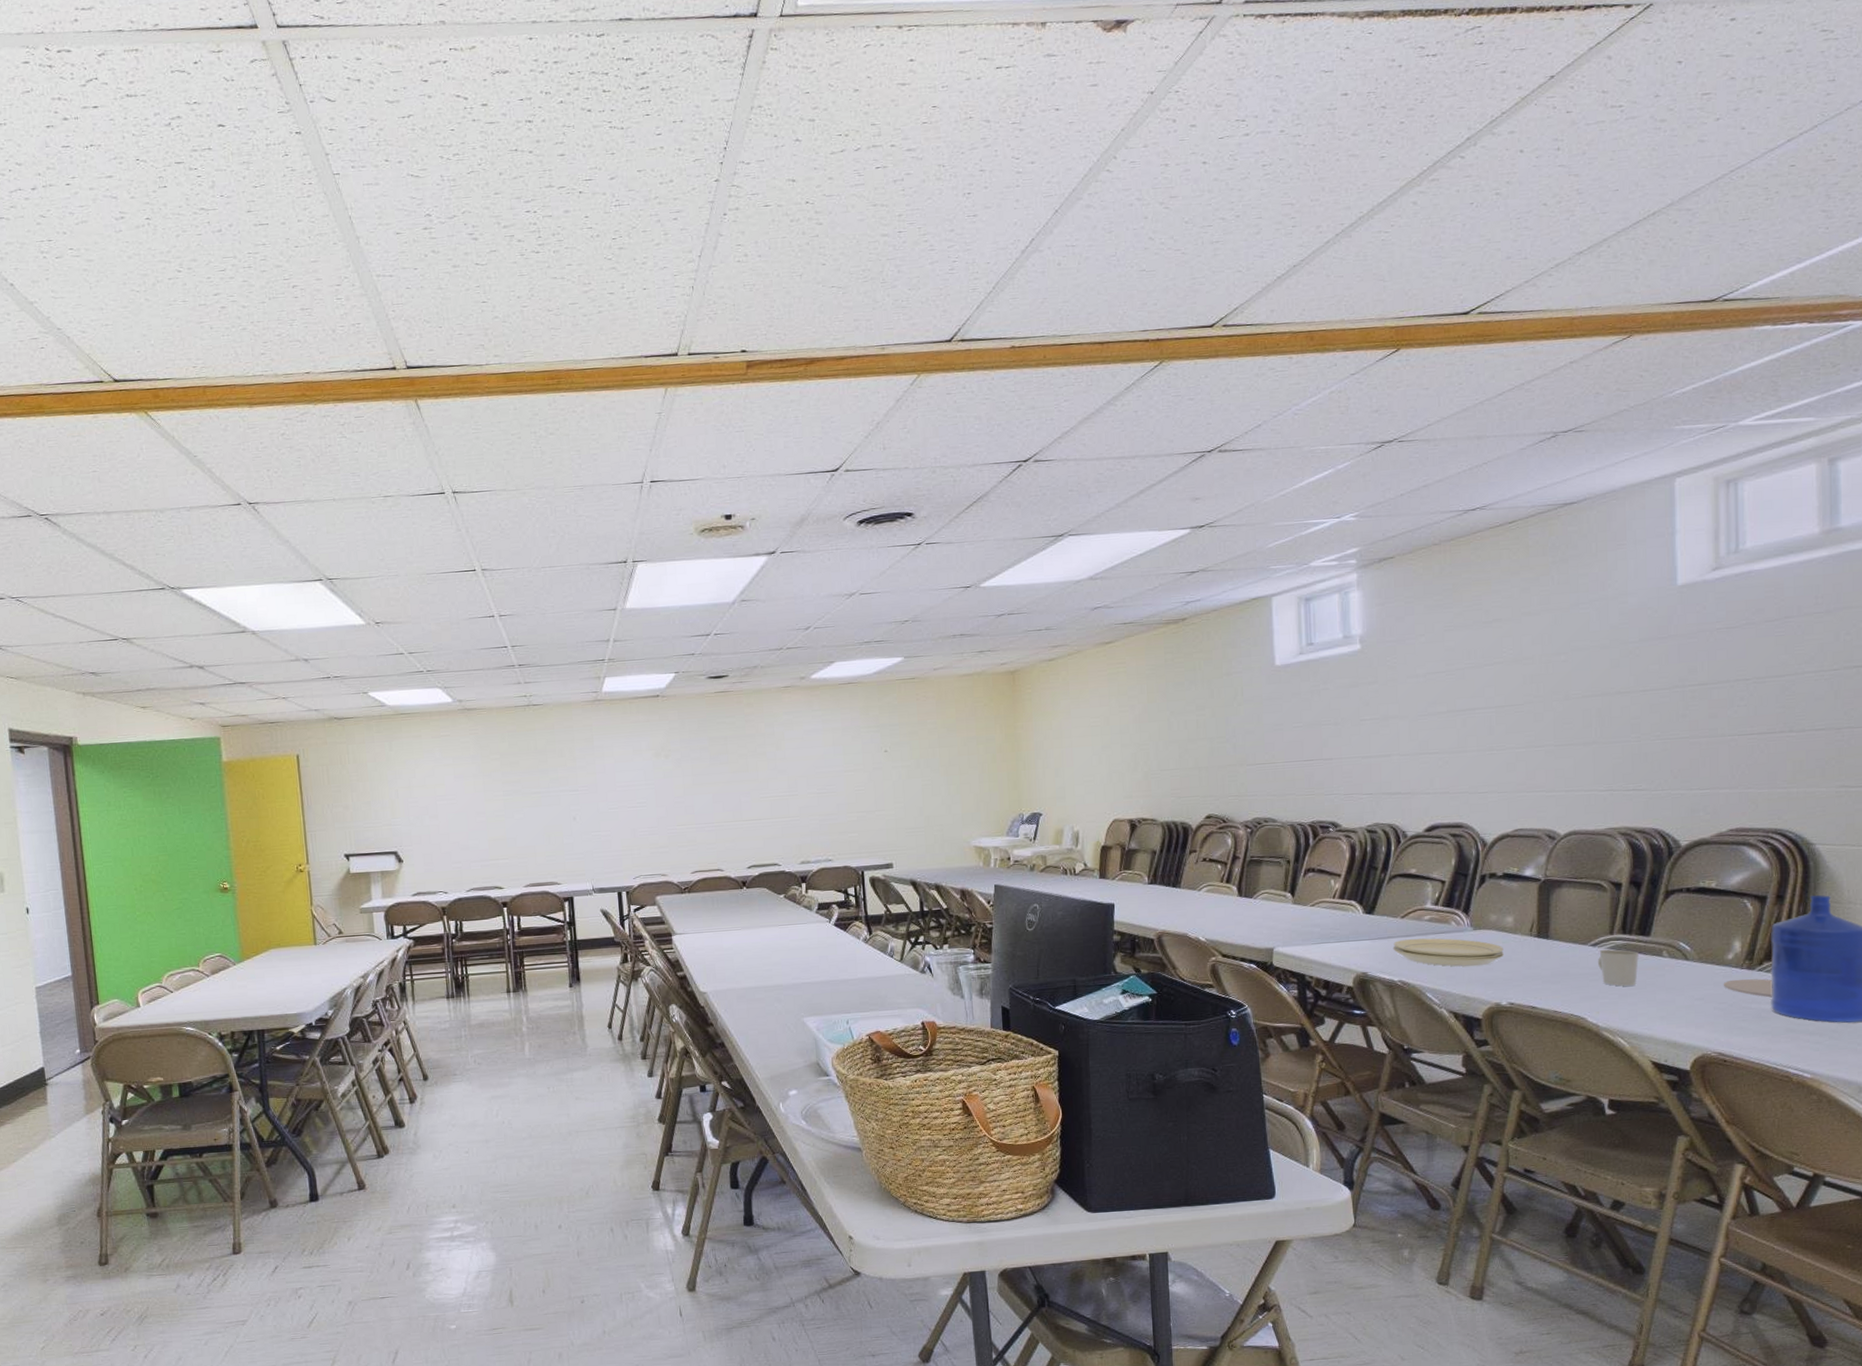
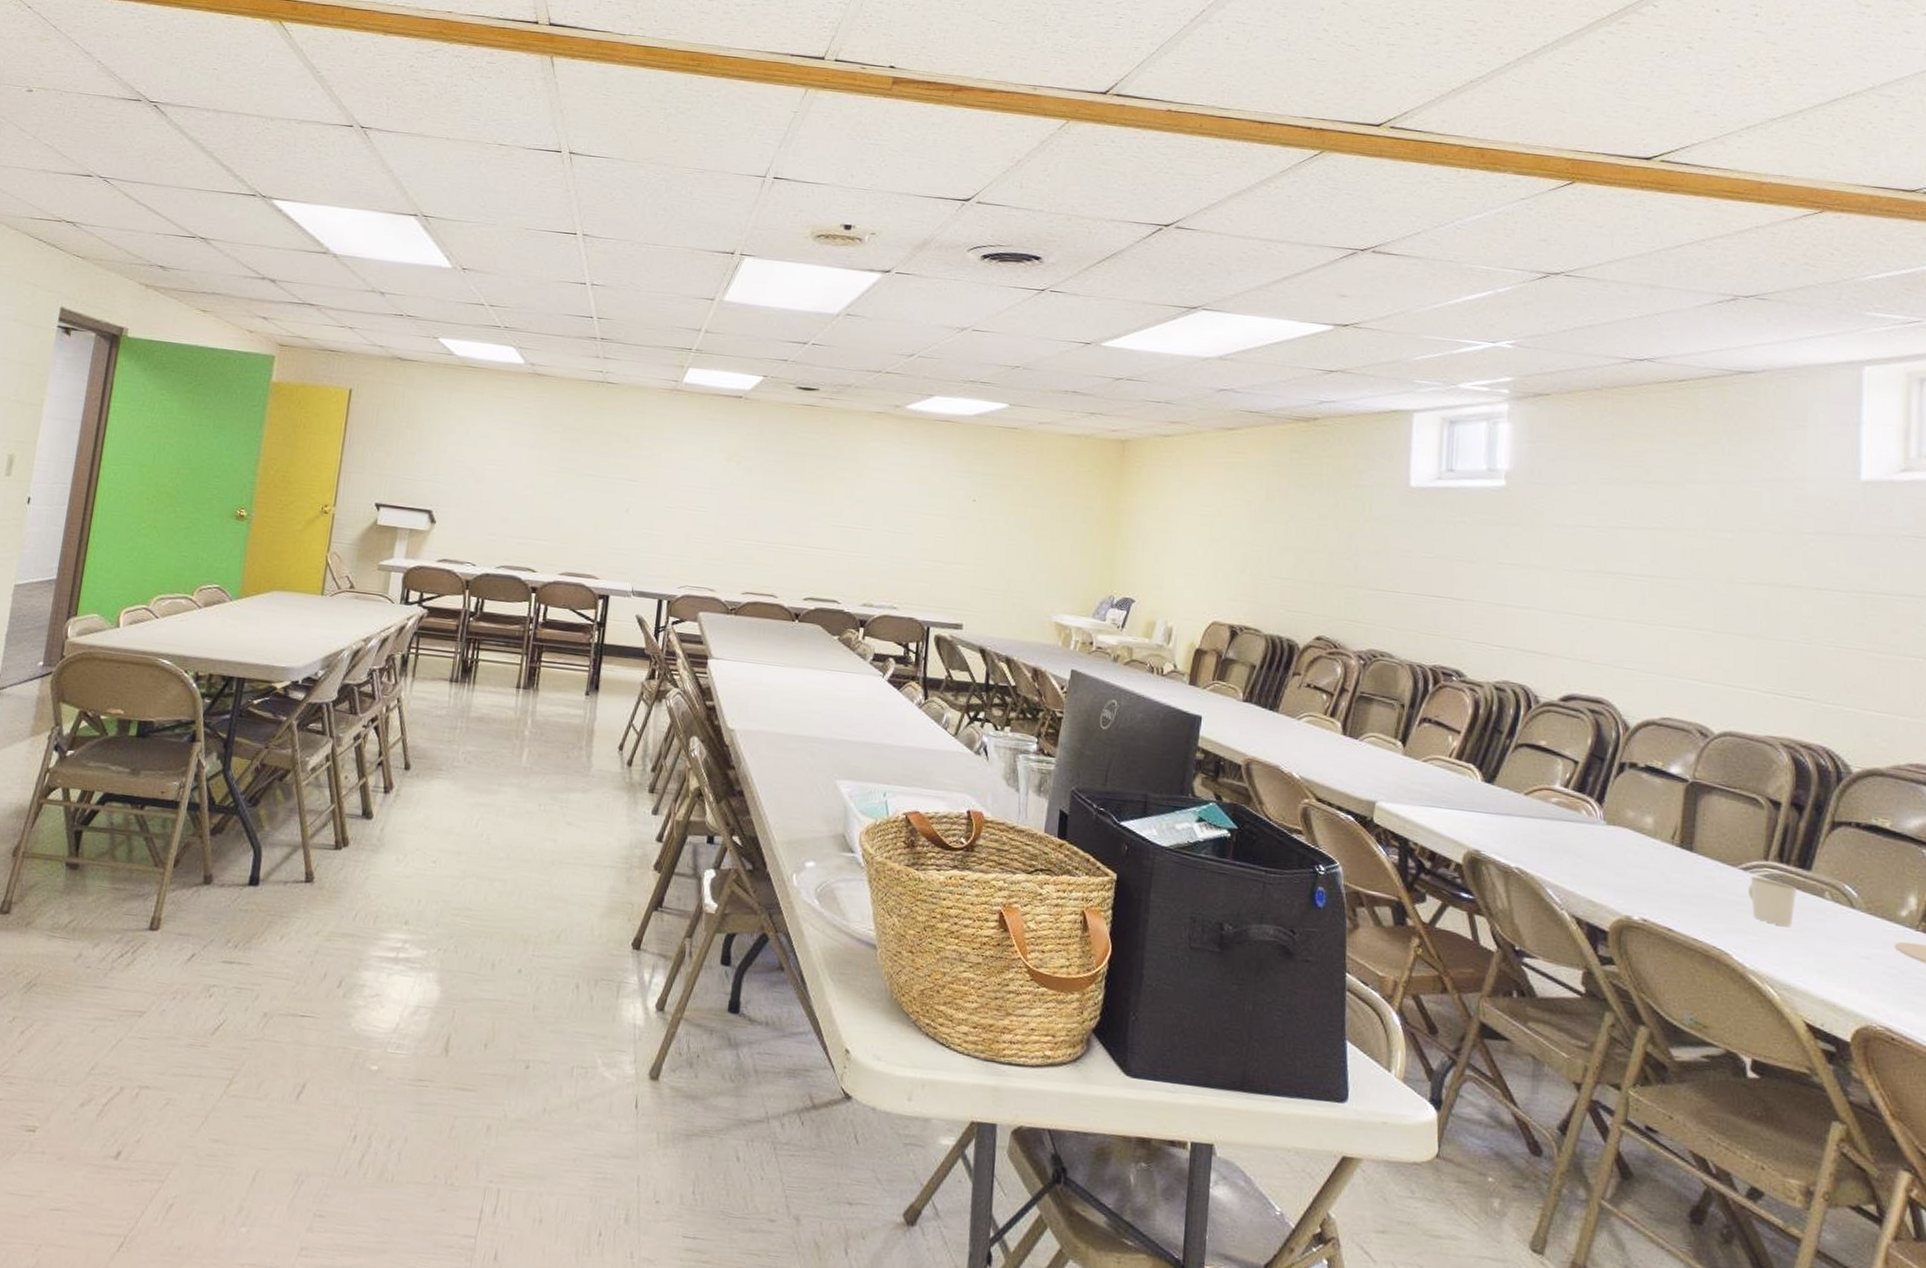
plate: present [1392,938,1504,967] -> none [1512,820,1640,869]

